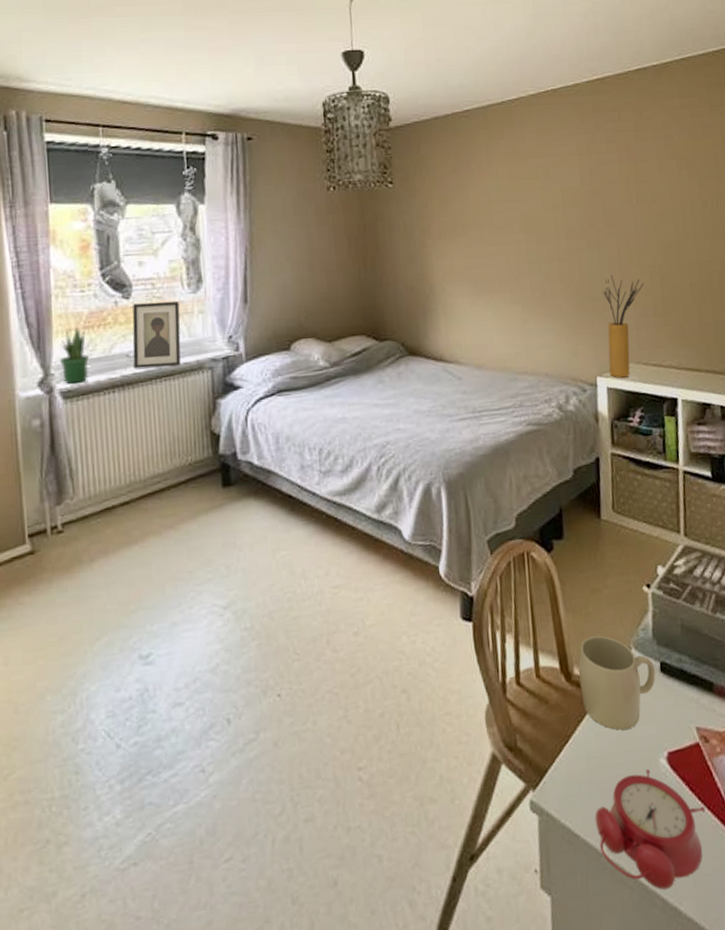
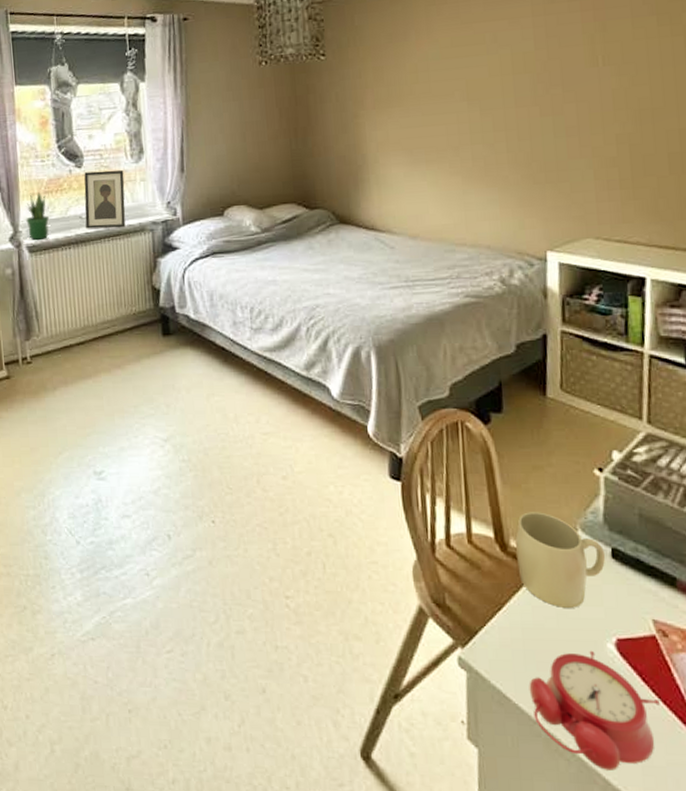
vase: present [603,275,644,378] -> none [557,144,609,254]

